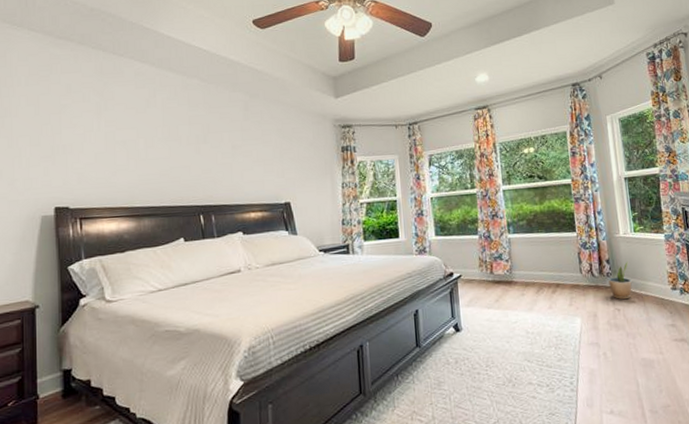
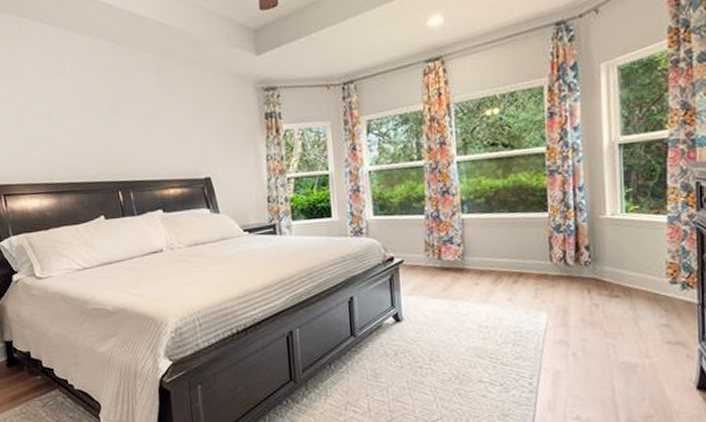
potted plant: present [608,262,632,300] -> none [586,249,617,294]

